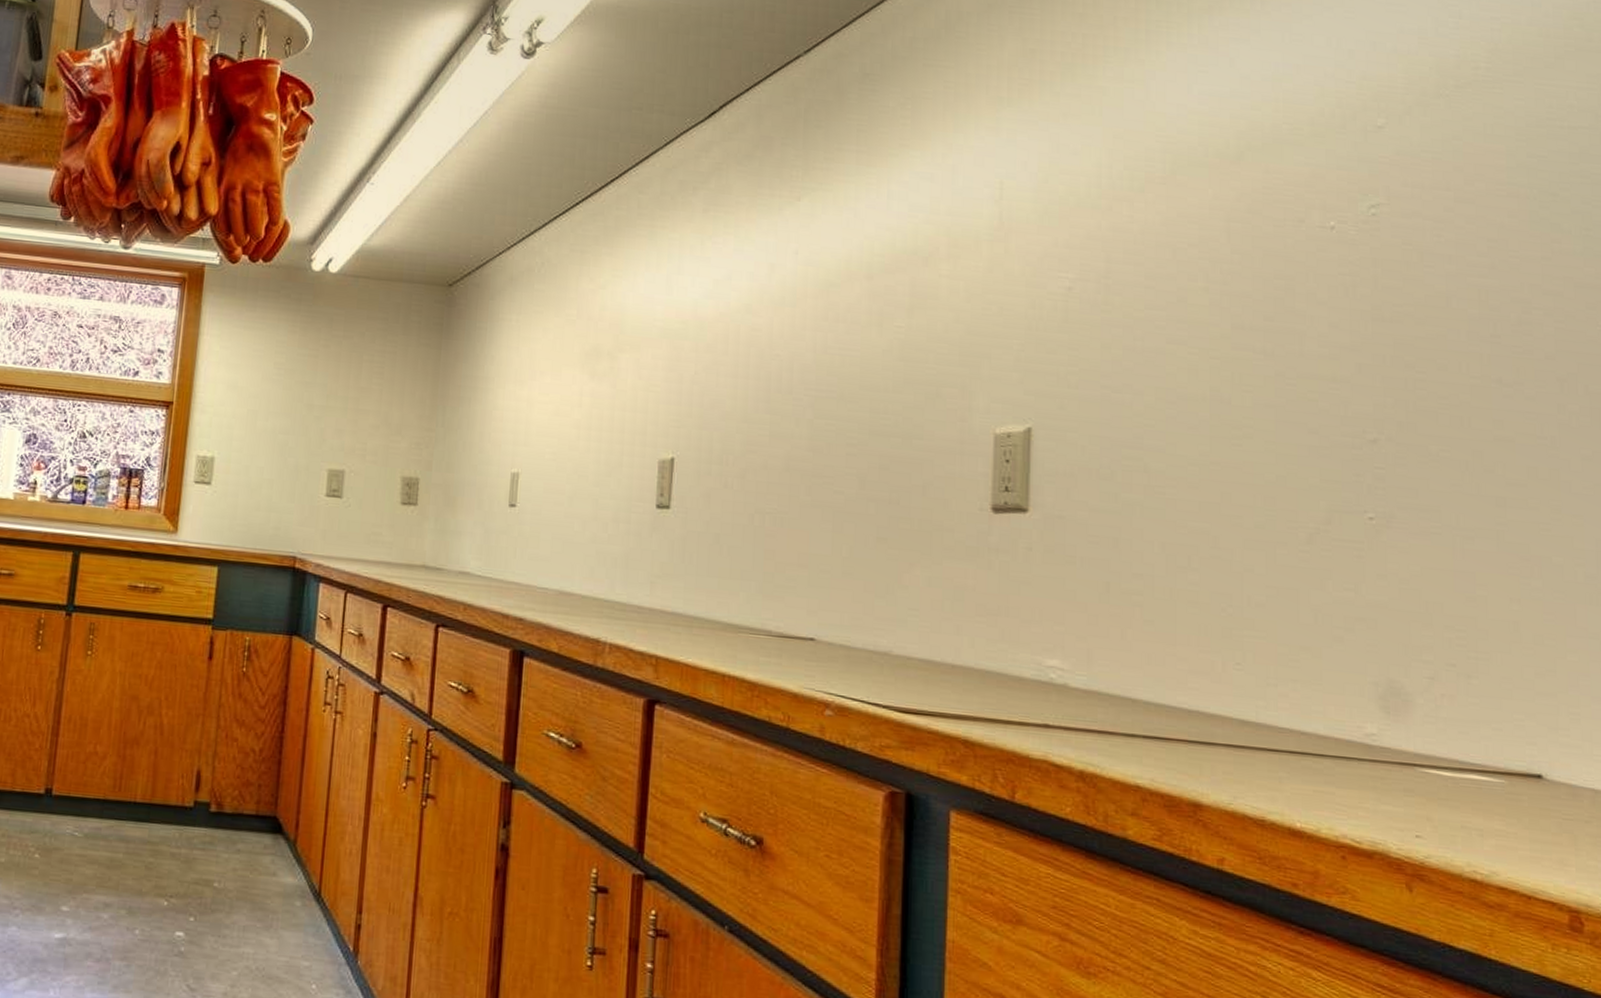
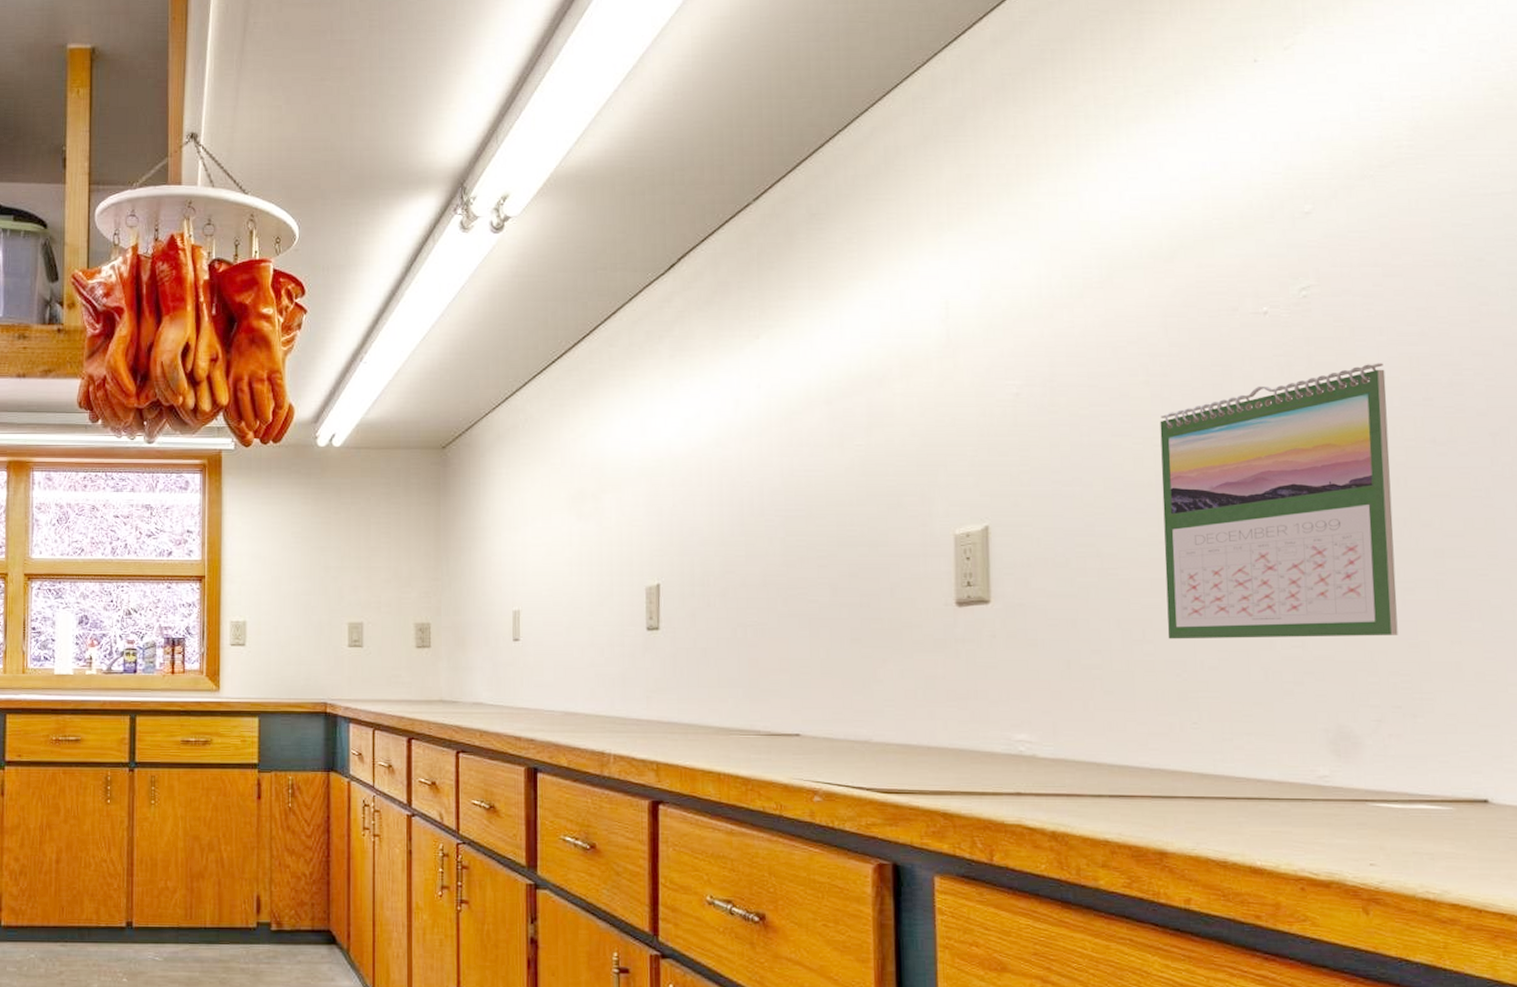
calendar: none [1214,292,1456,587] -> present [1160,363,1398,639]

